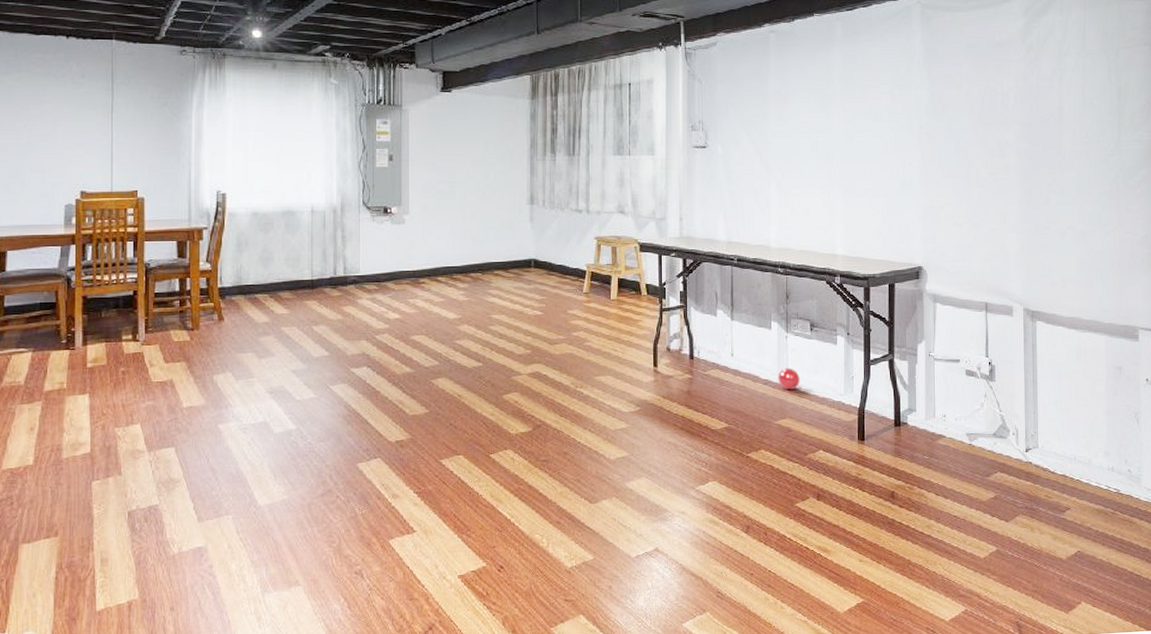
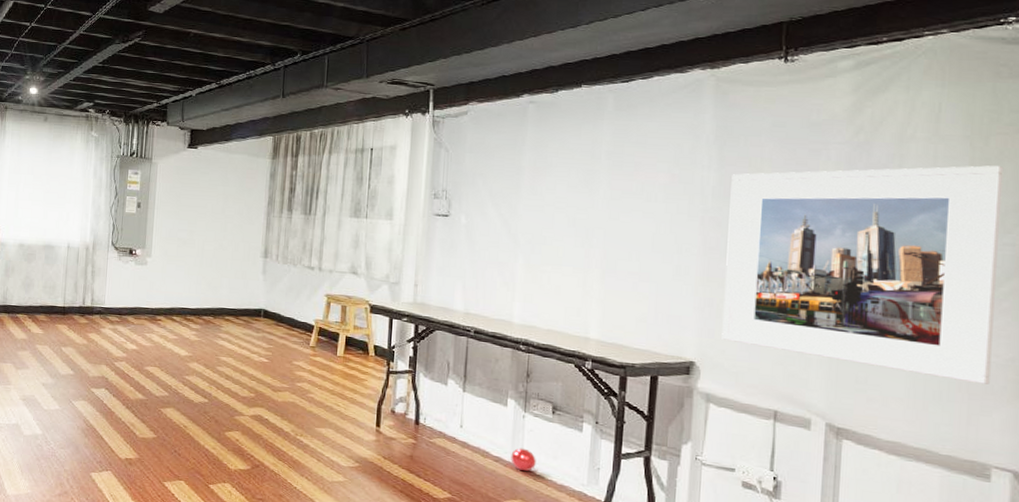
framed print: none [939,75,1133,260] -> present [722,165,1004,384]

